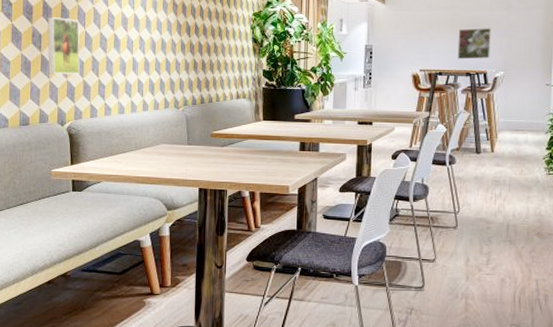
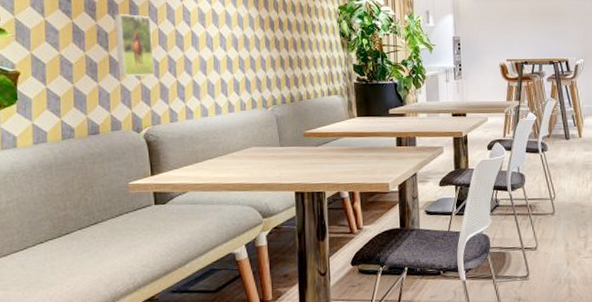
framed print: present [457,28,491,60] -> none [539,18,570,49]

